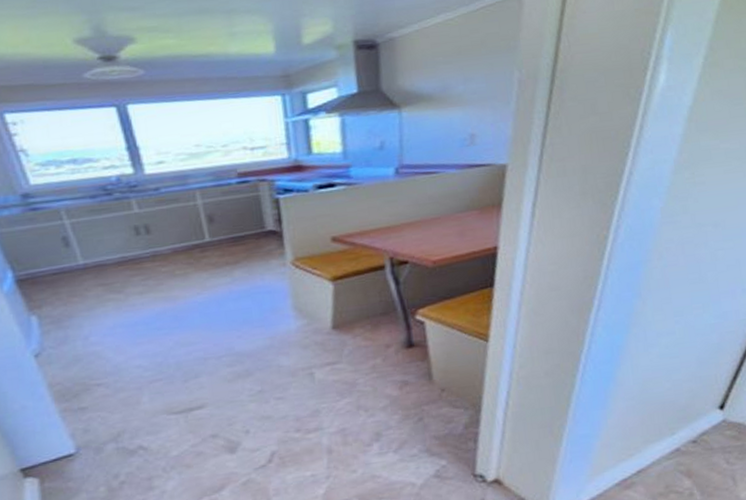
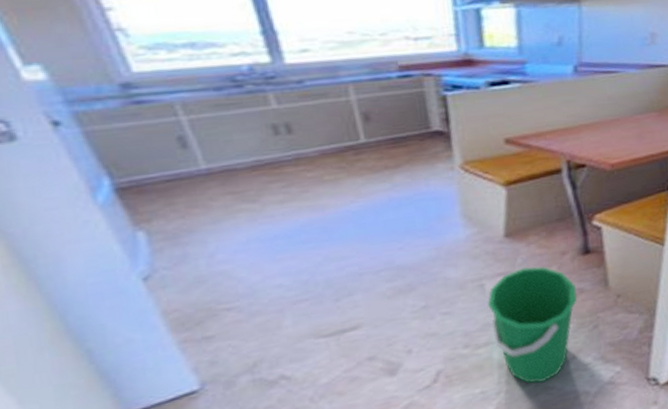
bucket: none [317,358,402,471] -> present [488,266,577,384]

